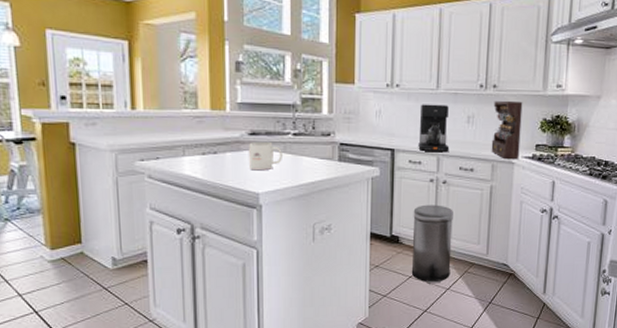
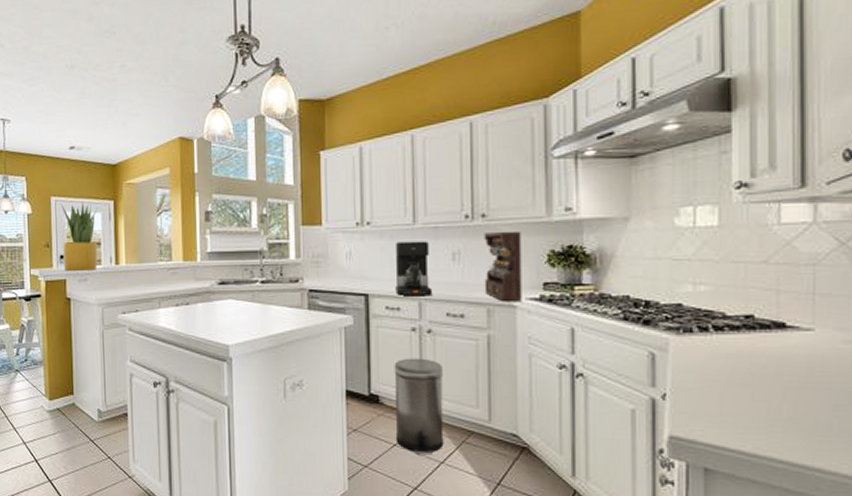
planter: none [60,39,110,116] -> present [61,202,99,272]
mug: present [248,142,282,171] -> none [217,292,251,321]

